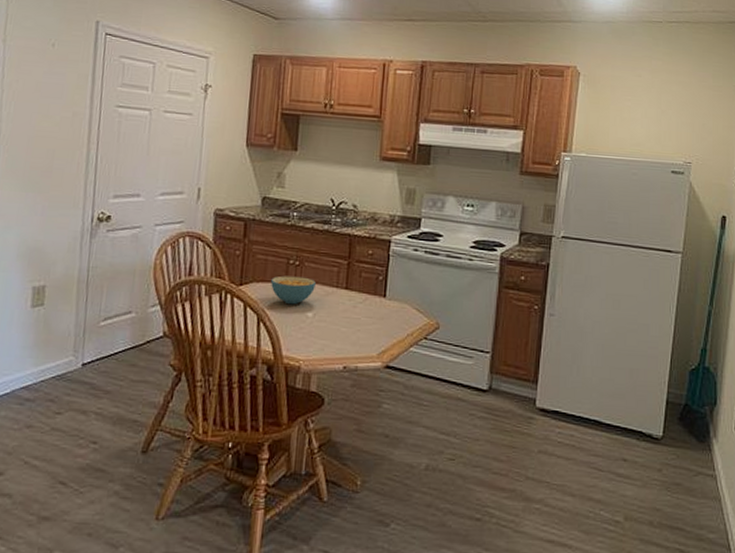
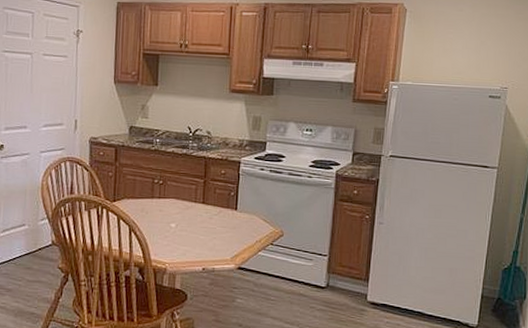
cereal bowl: present [271,275,316,305] -> none [139,193,177,217]

